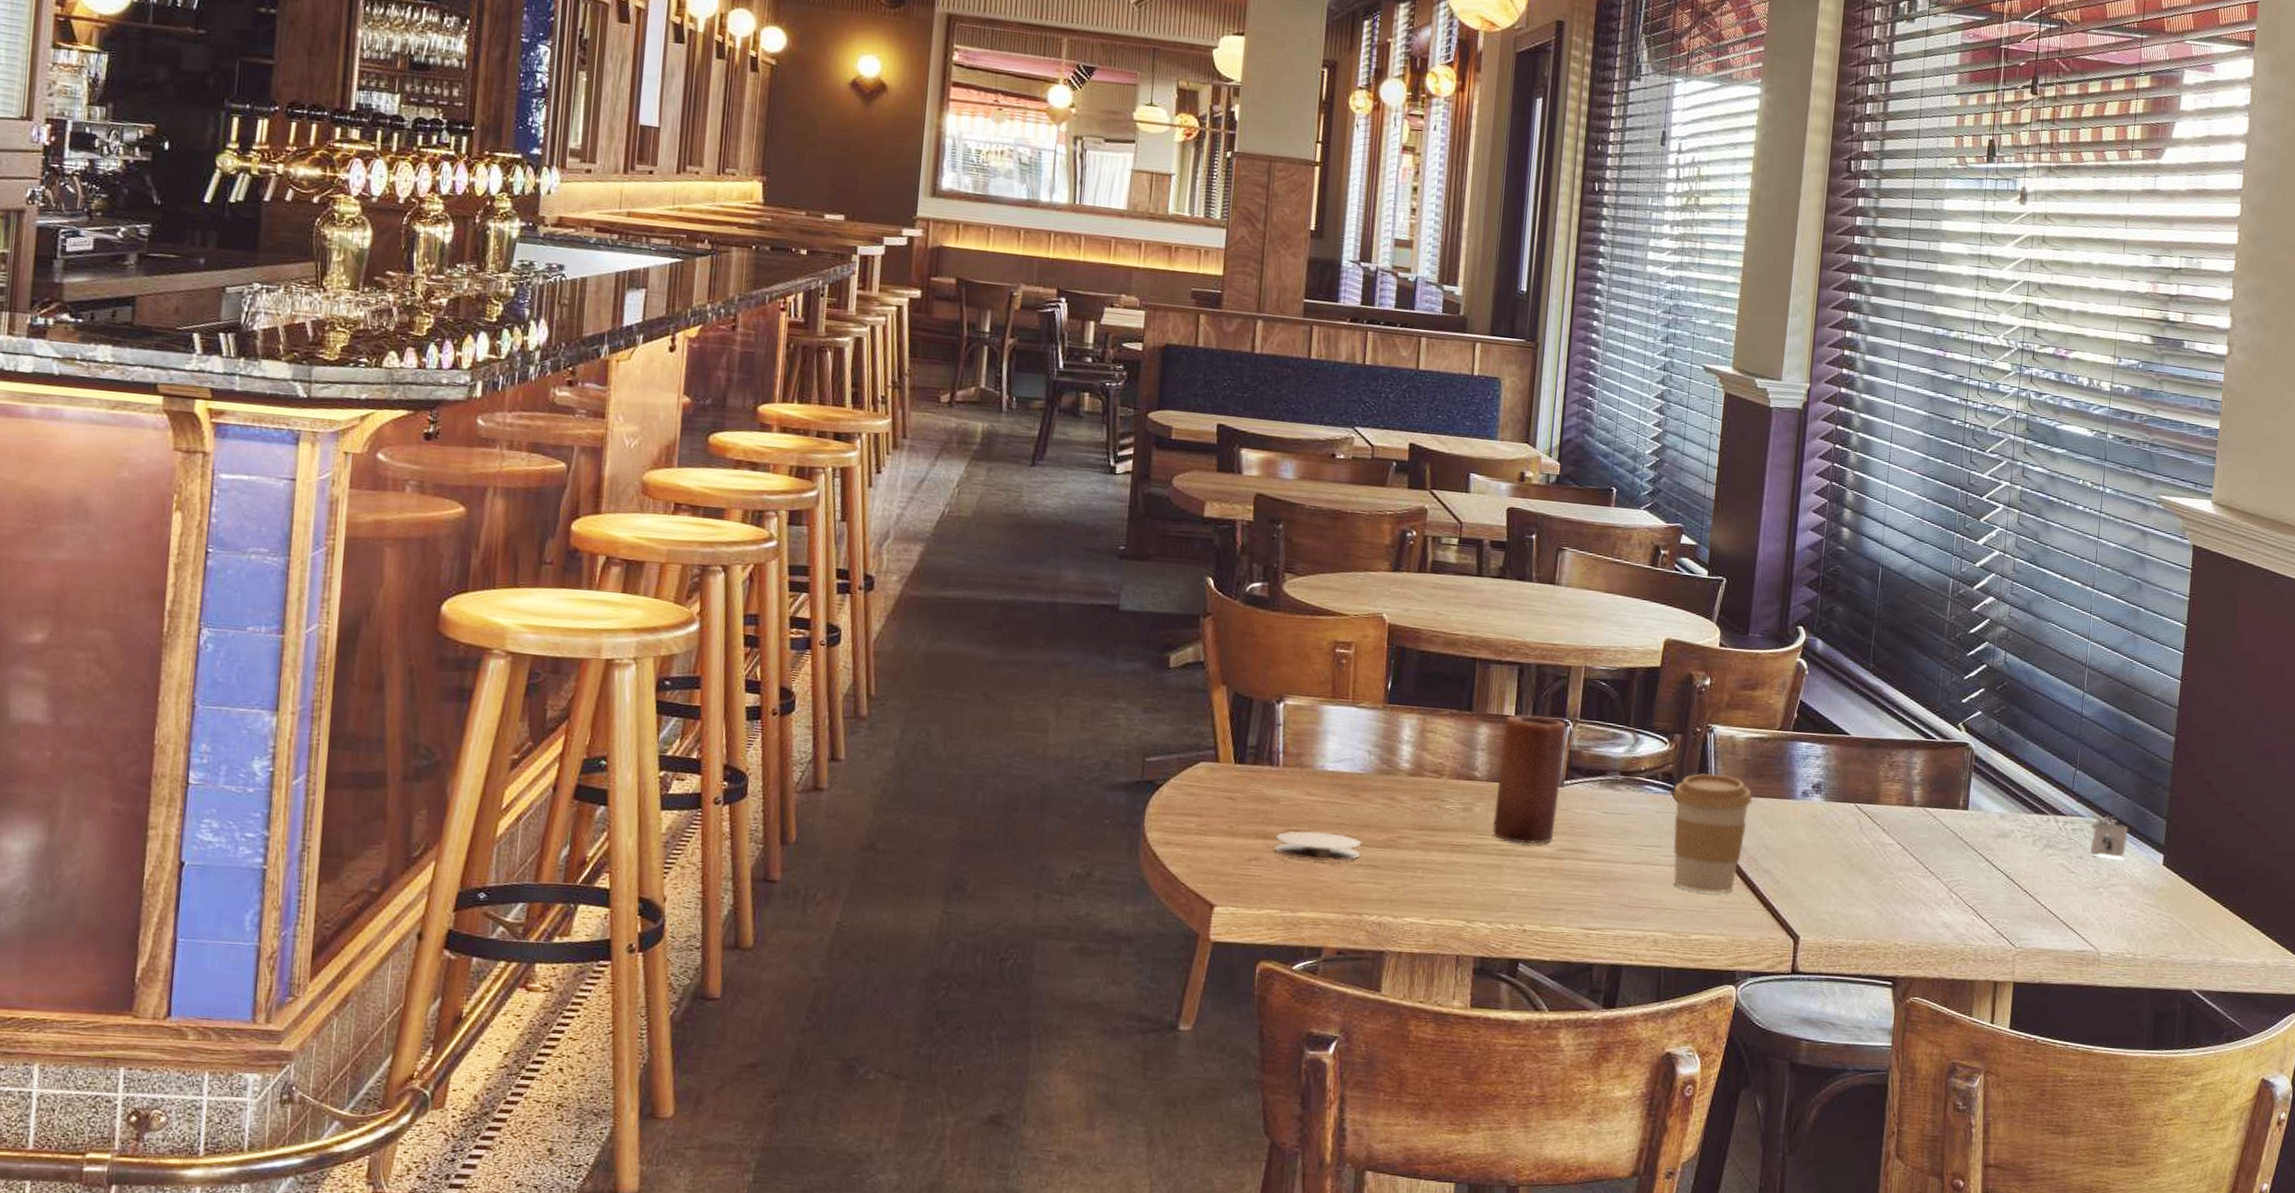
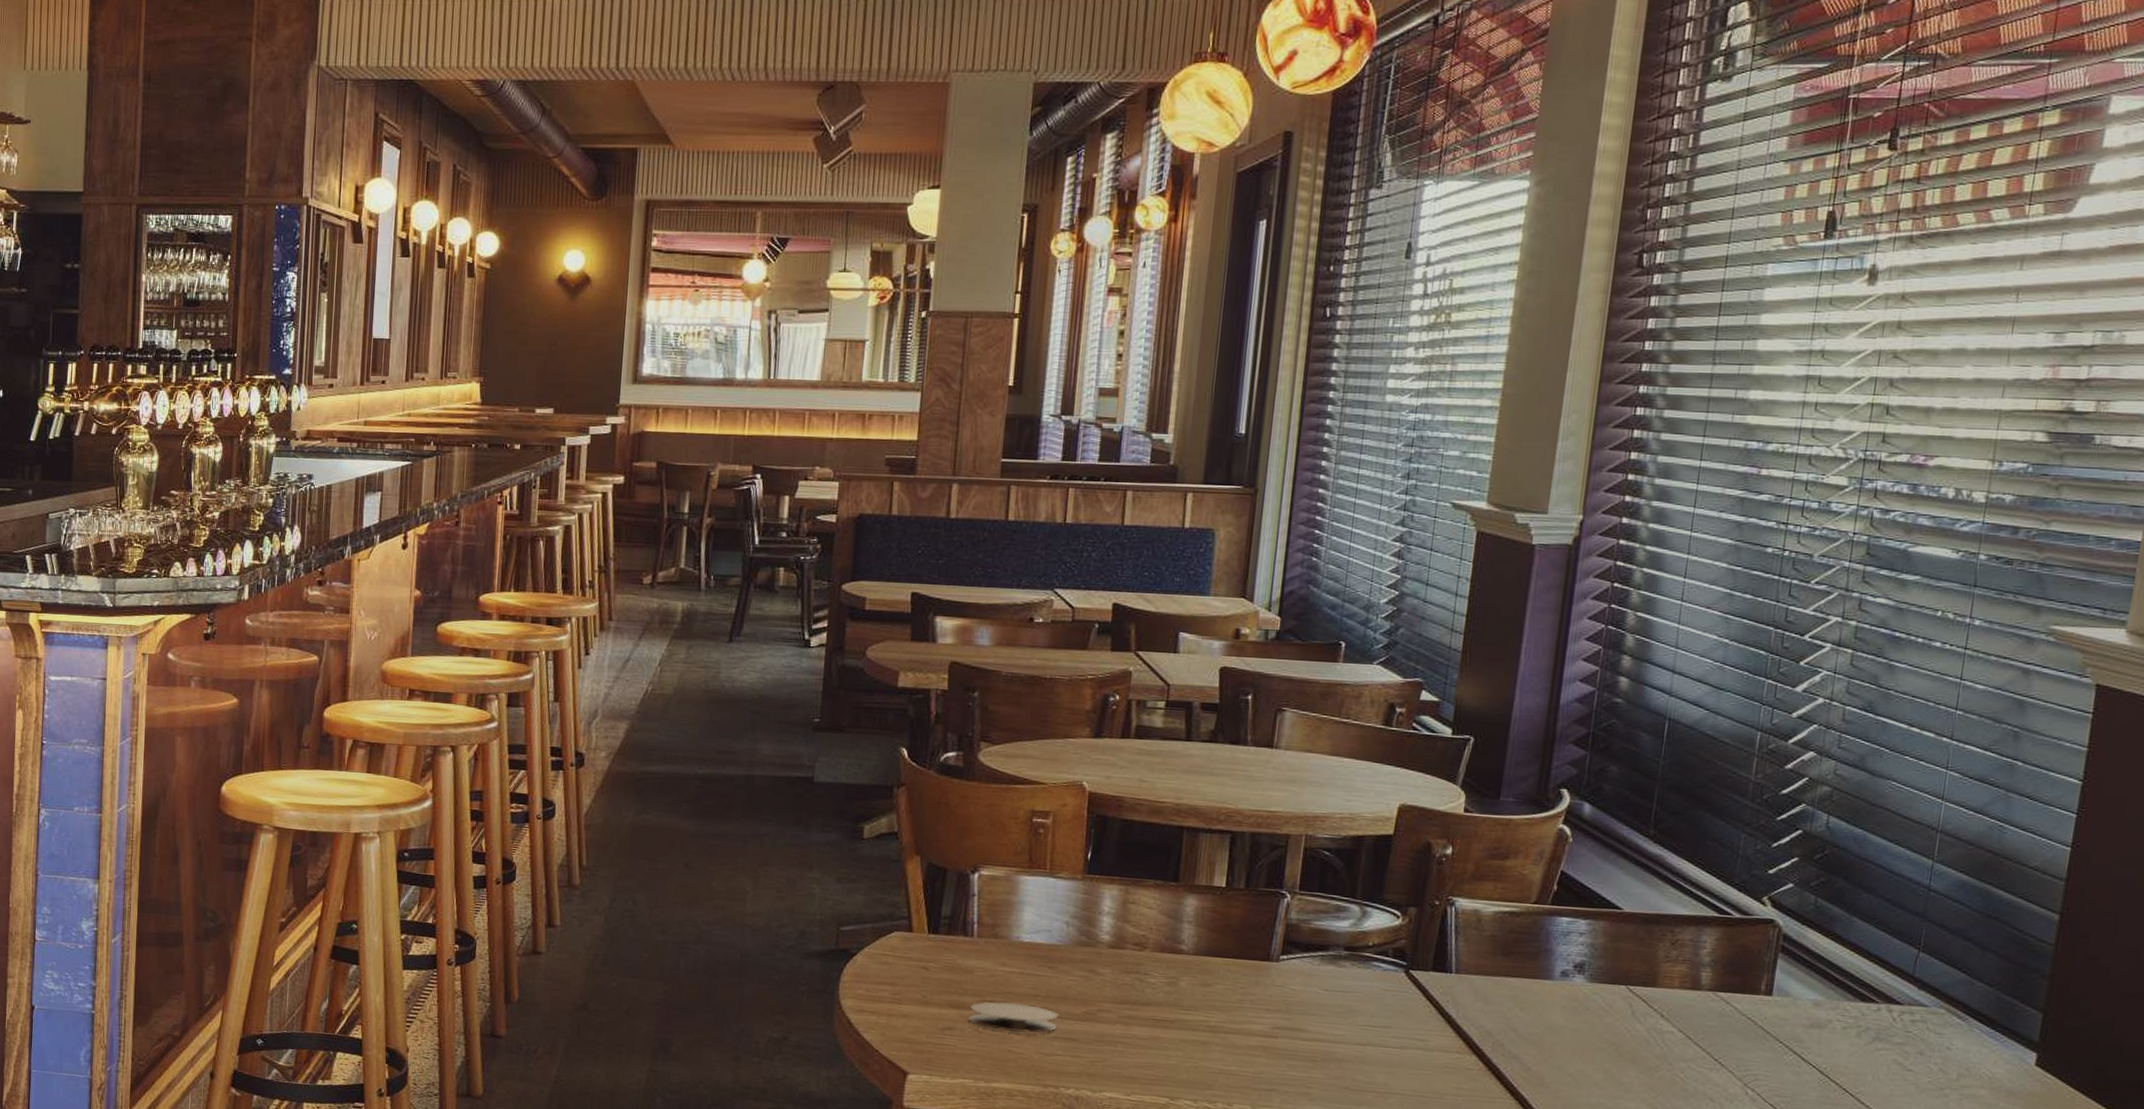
candle: present [1493,715,1566,844] -> none [1199,886,1283,1021]
coffee cup: present [1673,773,1753,893] -> none [1404,949,1500,1079]
napkin holder: present [2089,814,2129,858] -> none [1933,1004,1989,1056]

